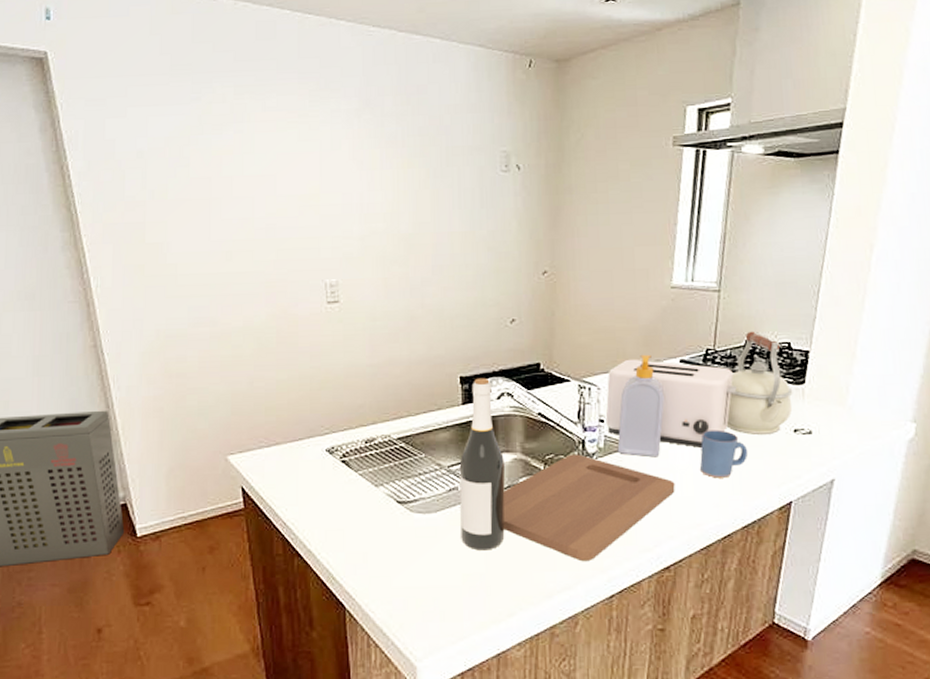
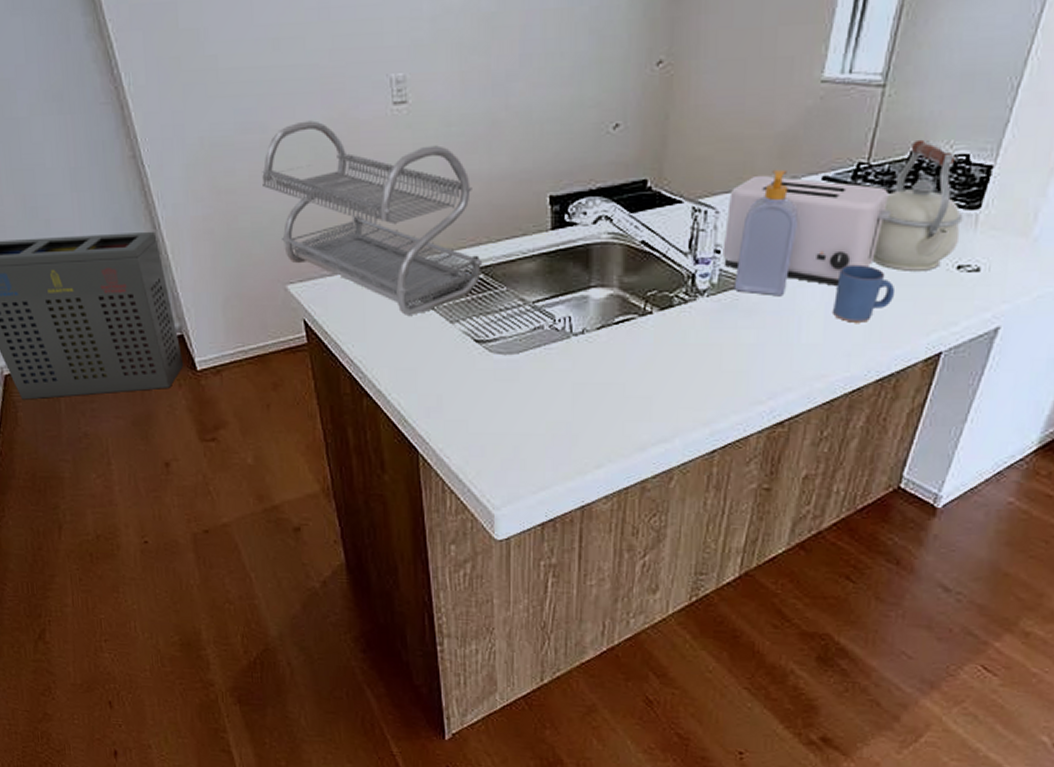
dish rack: none [210,316,404,481] -> present [262,120,483,315]
wine bottle: present [459,377,506,551] -> none [546,197,600,397]
cutting board: present [502,454,675,562] -> none [594,290,800,413]

